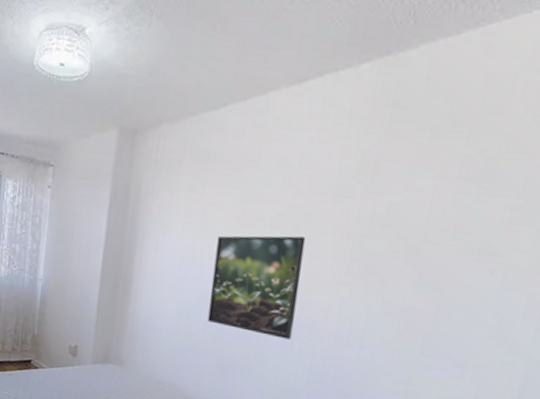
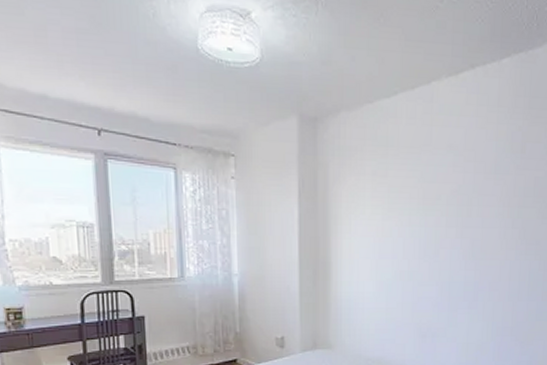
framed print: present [207,236,306,340] -> none [403,211,477,302]

